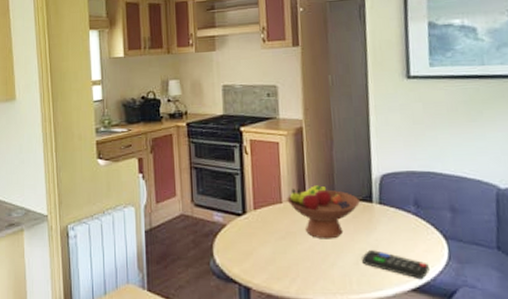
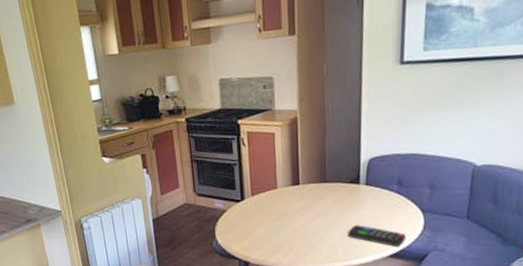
fruit bowl: present [287,185,360,239] -> none [282,171,348,218]

